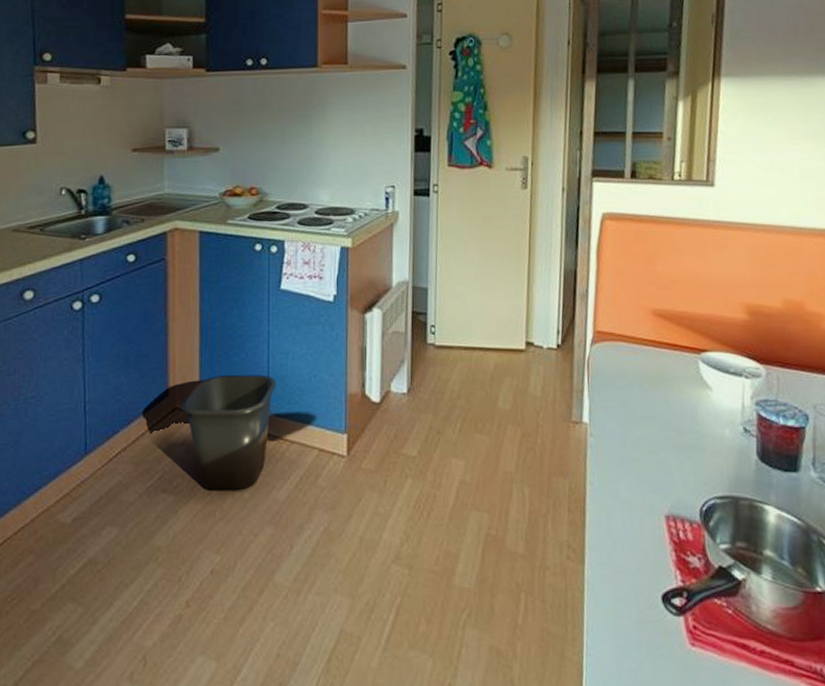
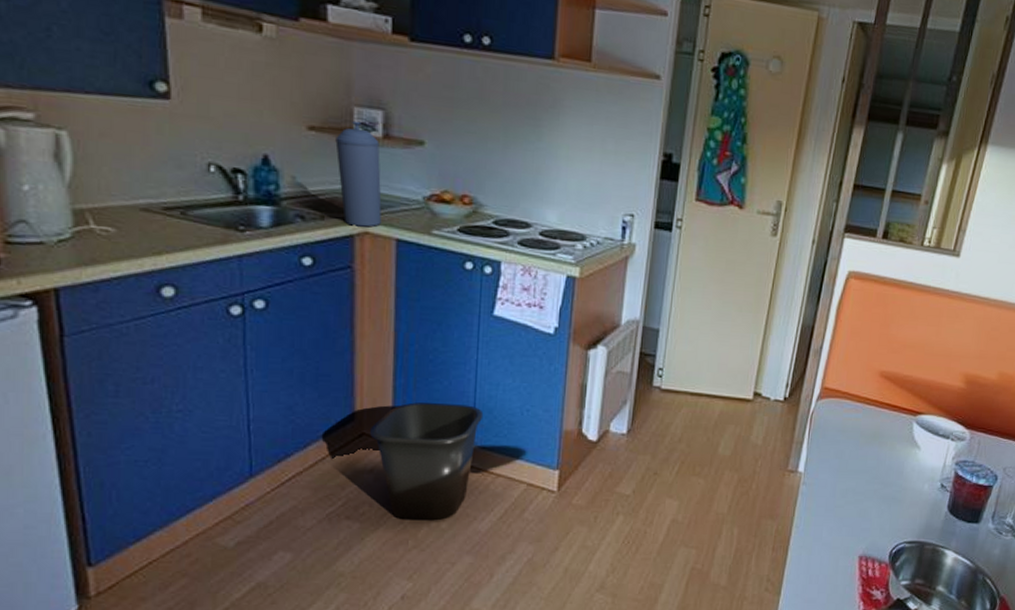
canister: none [152,139,188,224] -> present [335,120,382,228]

